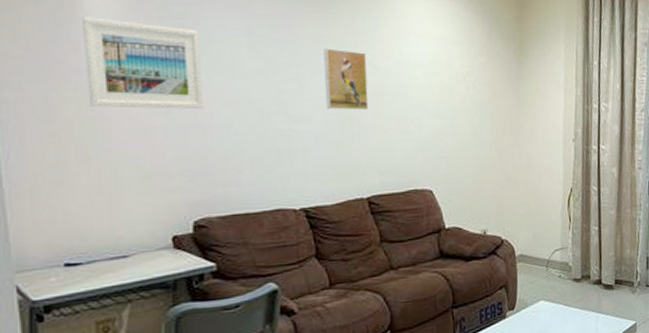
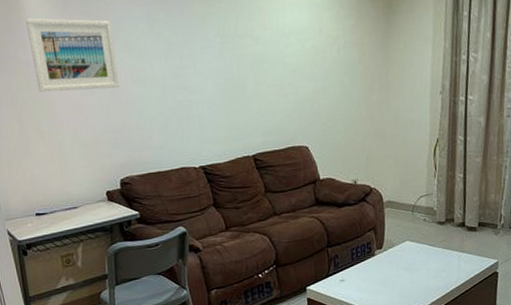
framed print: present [323,48,369,111] -> none [210,24,251,80]

